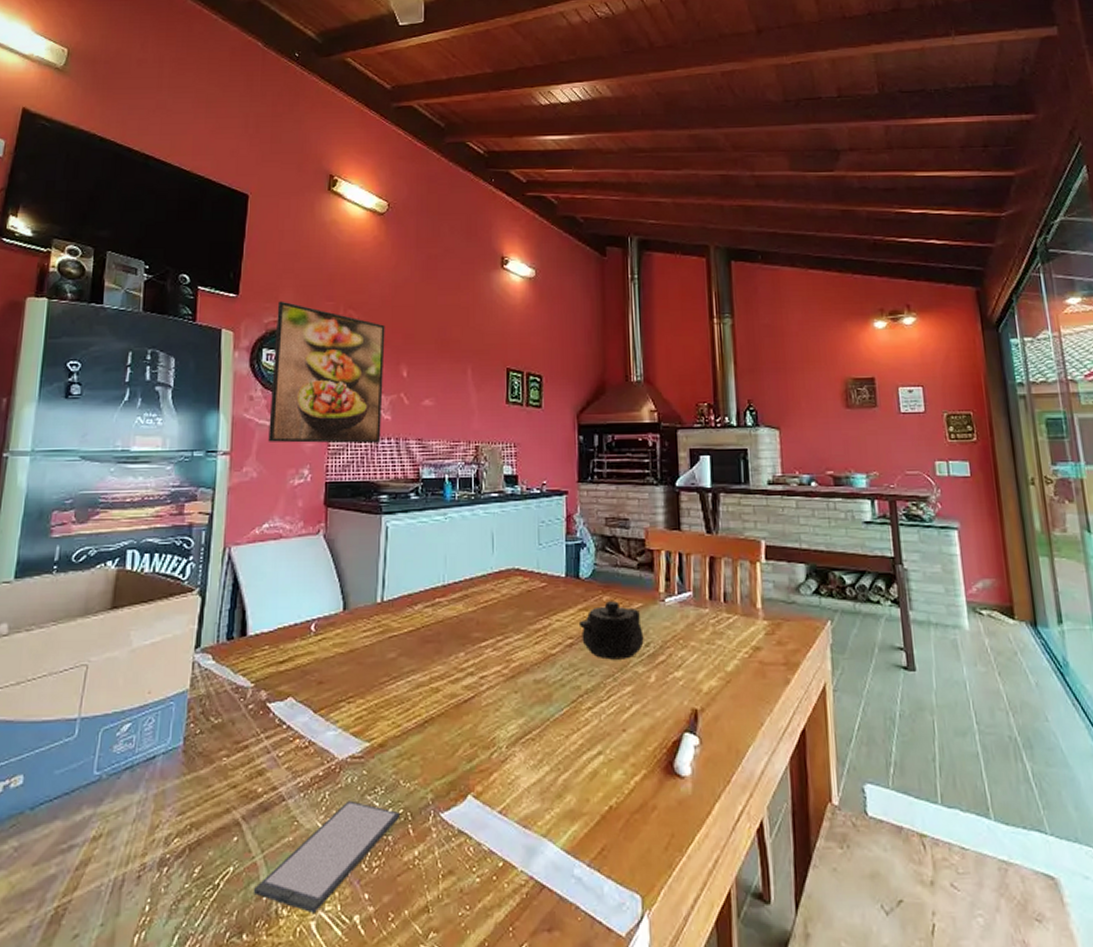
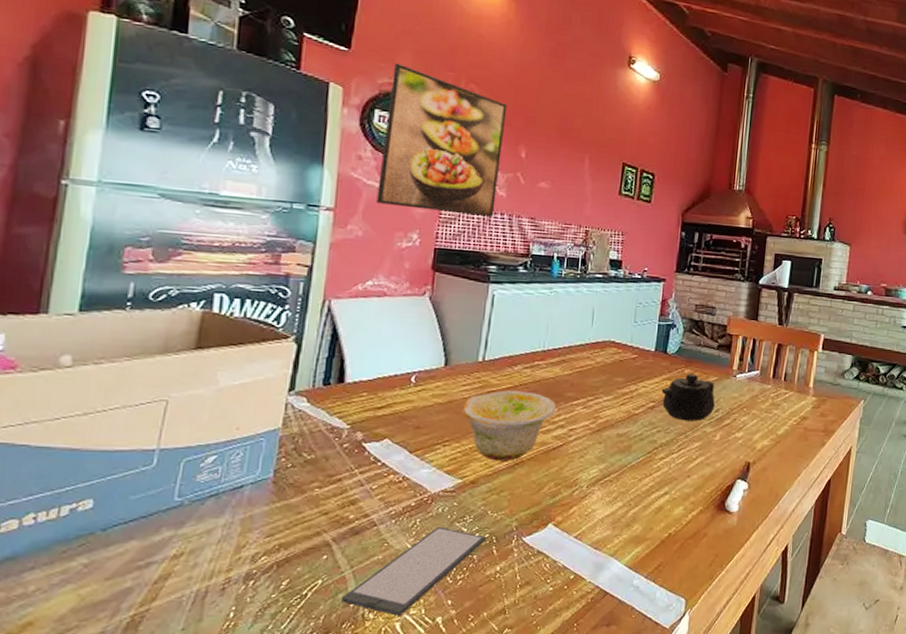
bowl: none [365,634,463,719] -> present [462,390,556,461]

